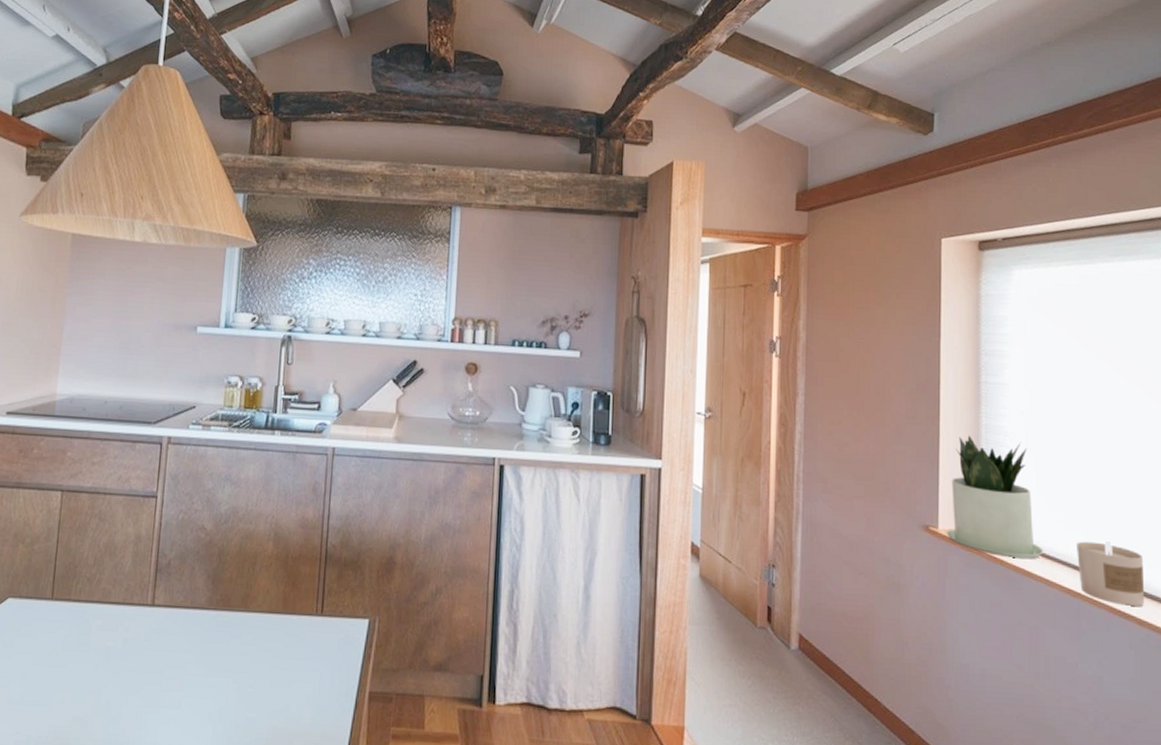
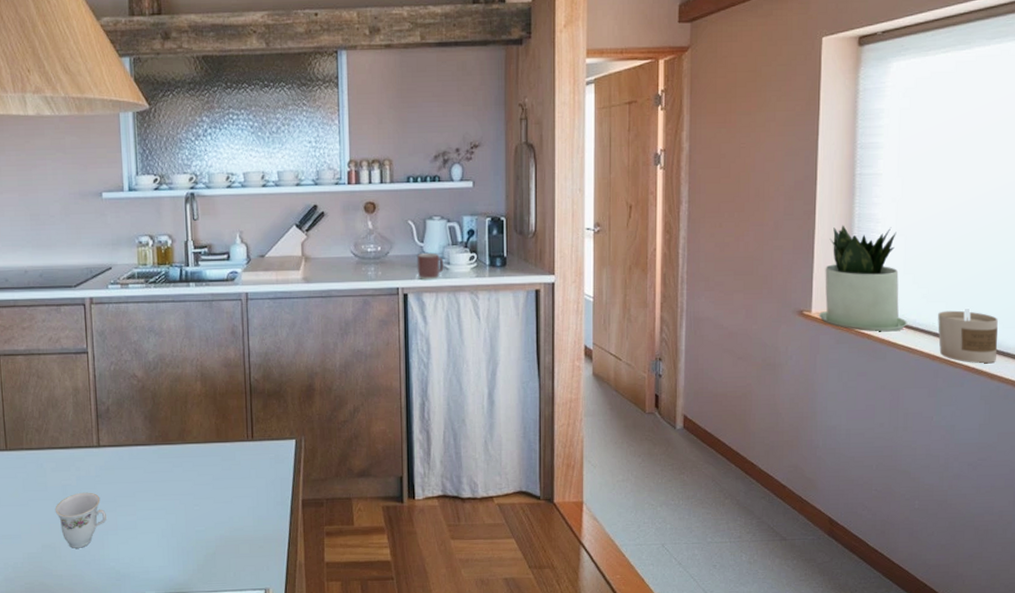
teacup: none [93,658,150,726] -> present [55,492,106,548]
mug: none [516,422,545,453] -> present [417,252,444,280]

